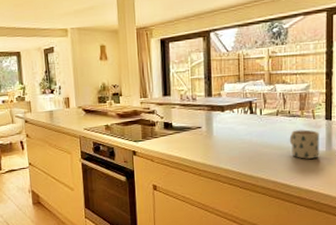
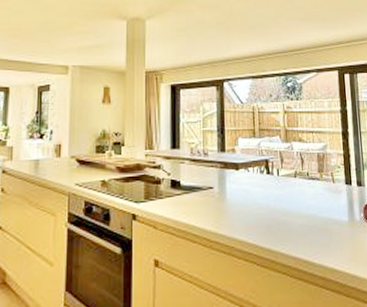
mug: present [289,129,319,159] -> none [309,195,342,230]

